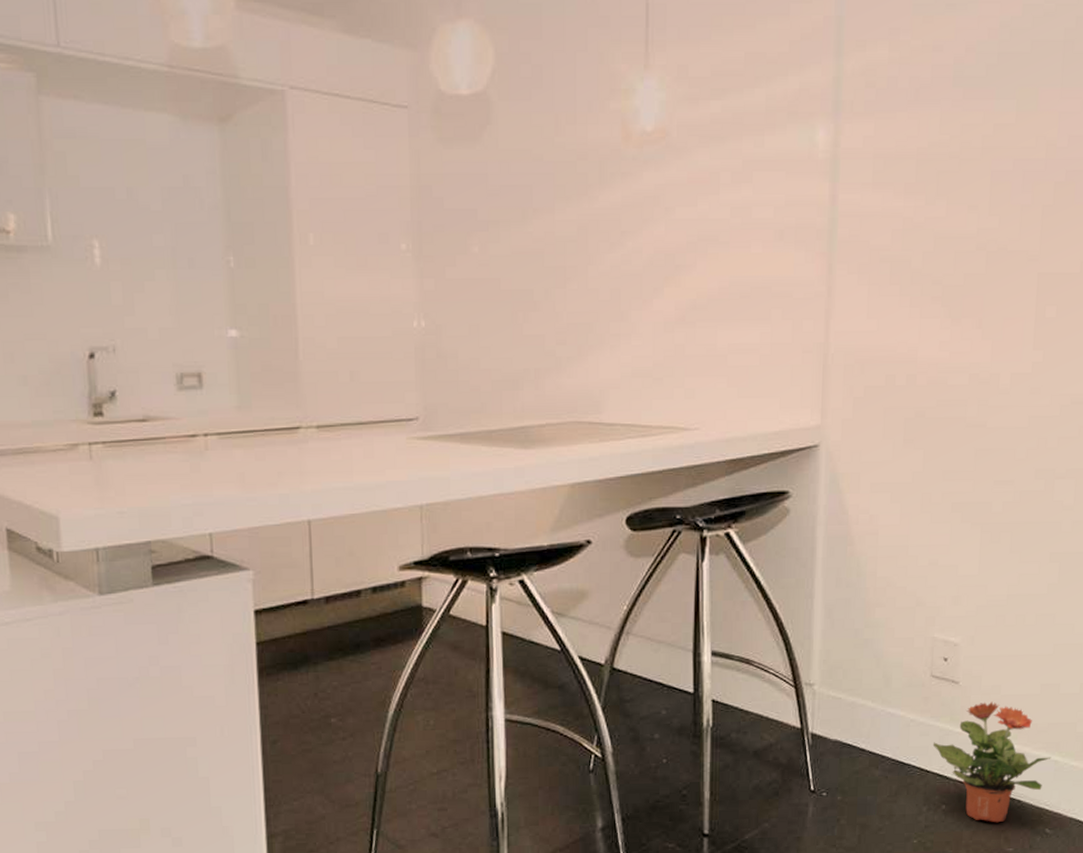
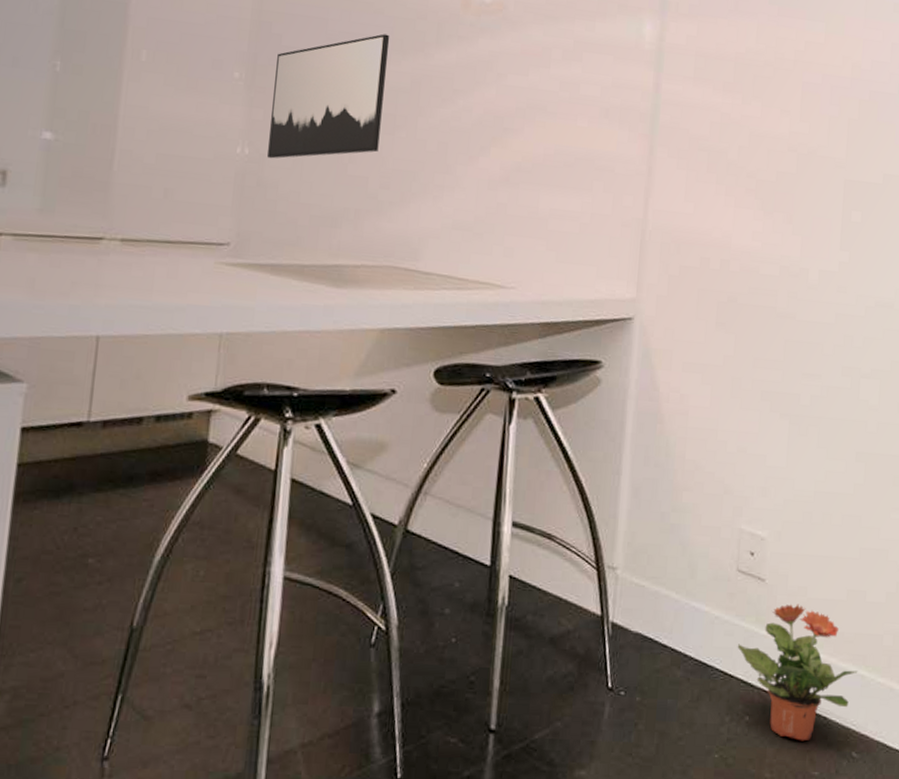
wall art: none [441,181,552,328] -> present [267,34,390,159]

